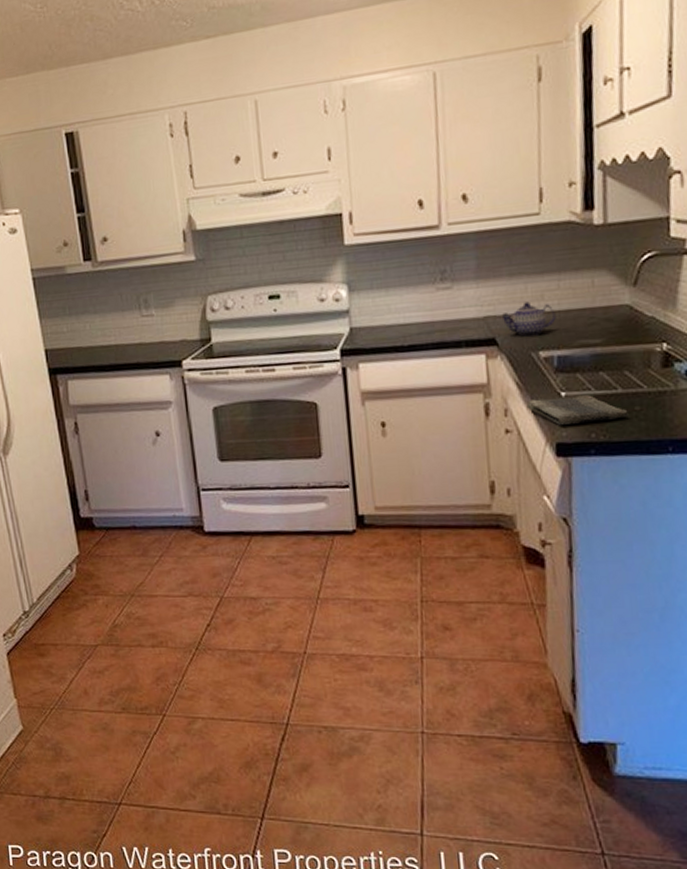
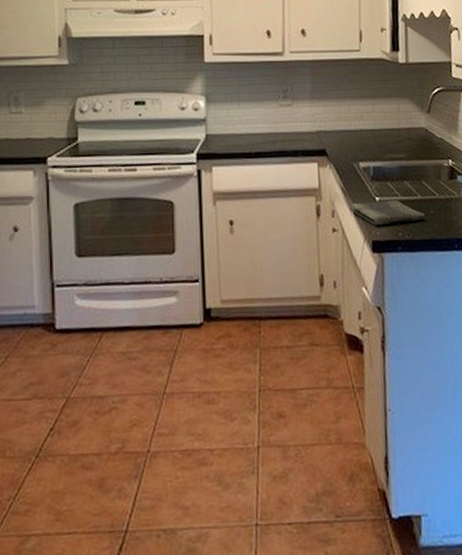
teapot: present [501,301,556,337] -> none [330,120,372,150]

